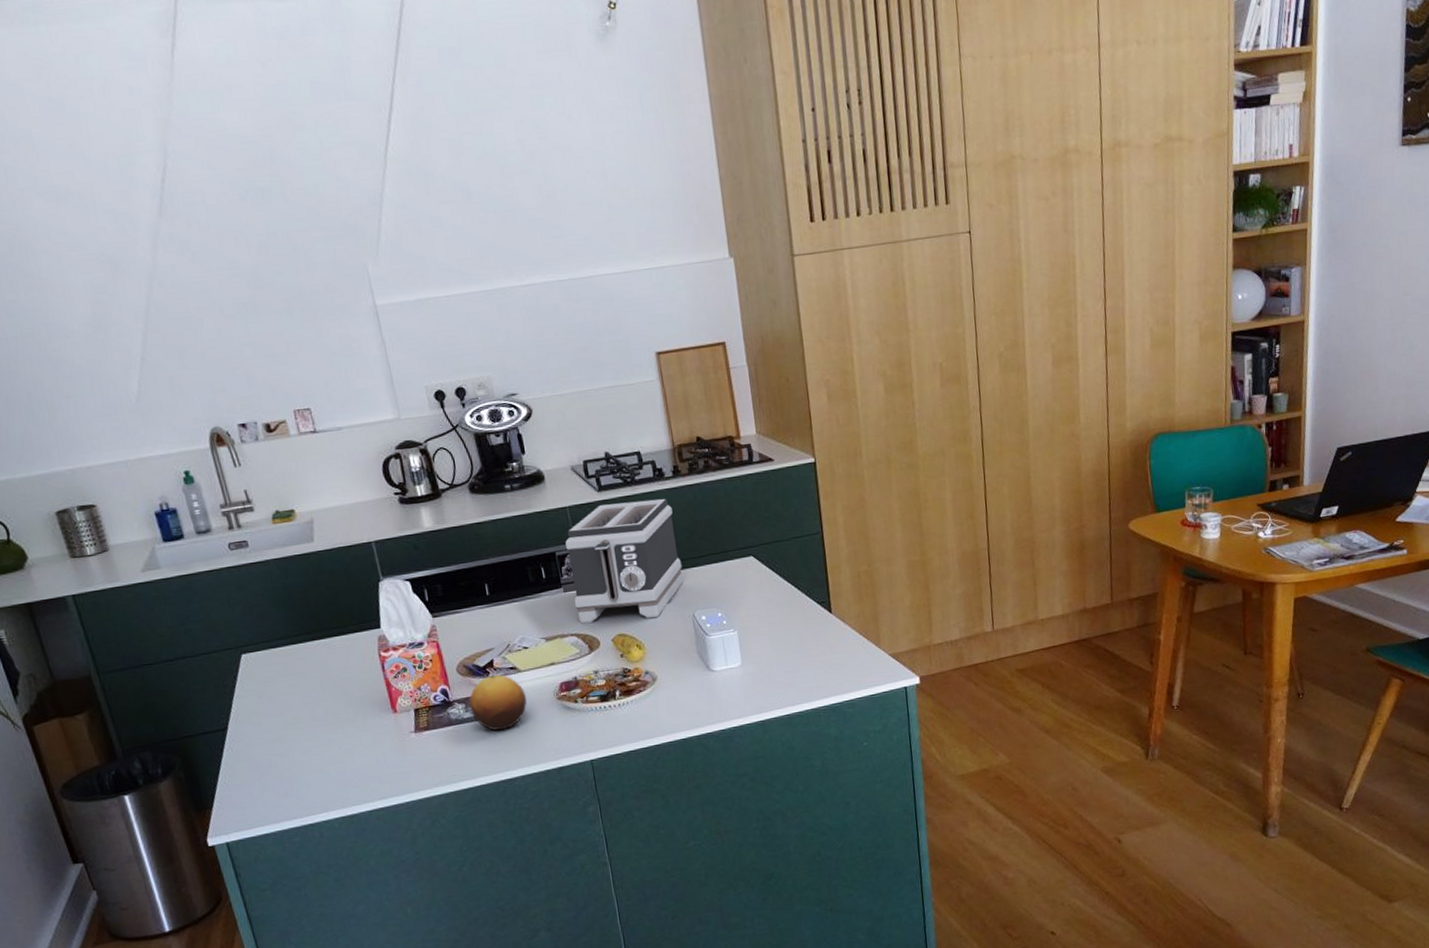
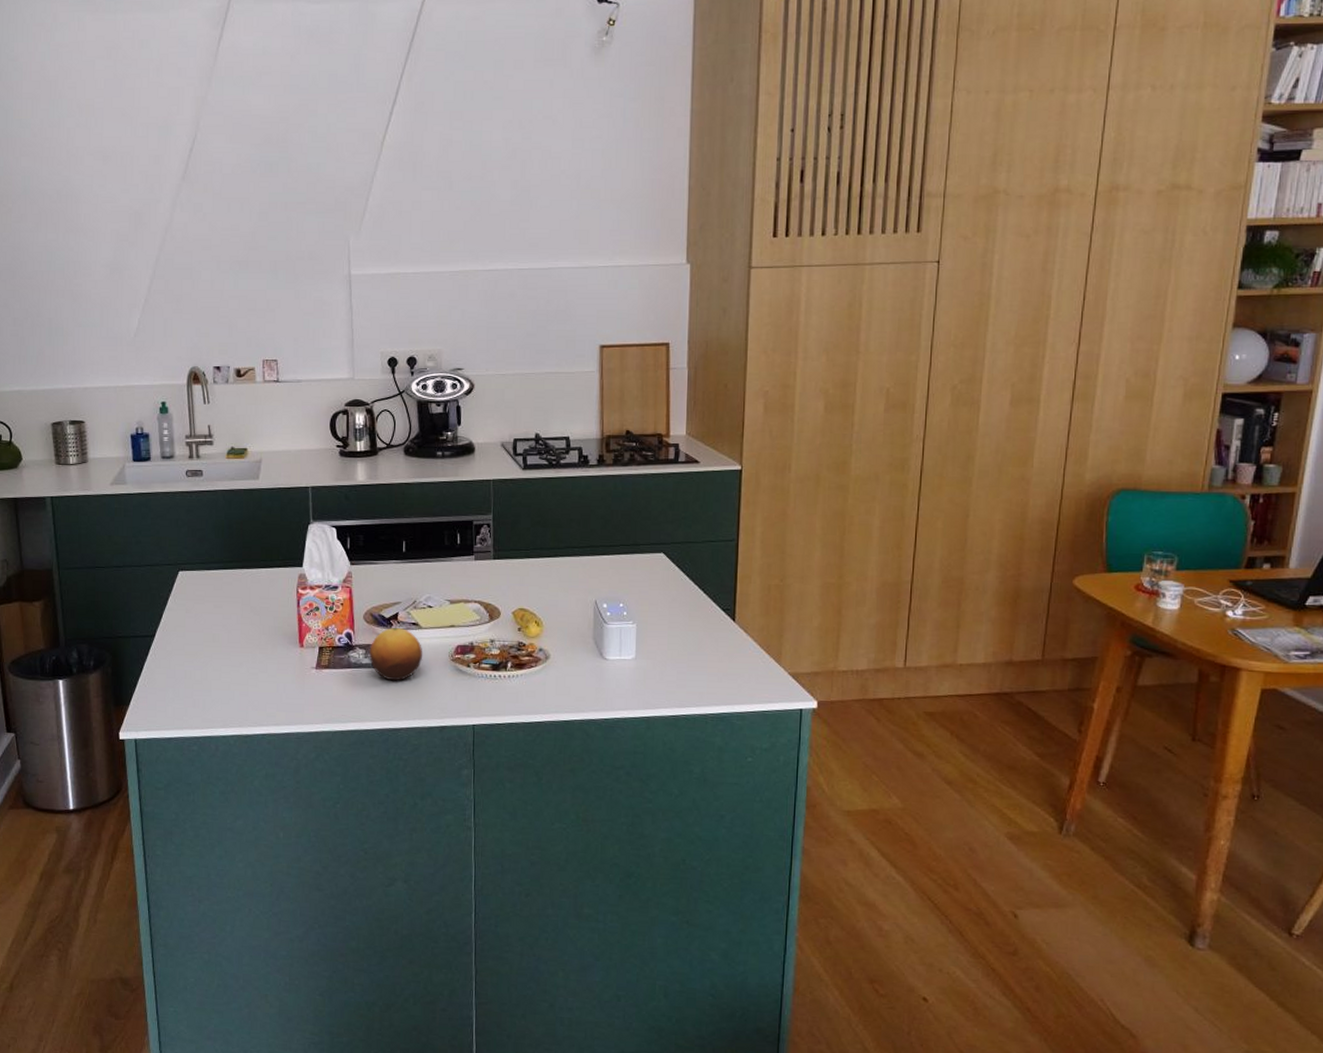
toaster: present [565,498,683,624] -> none [482,482,592,599]

